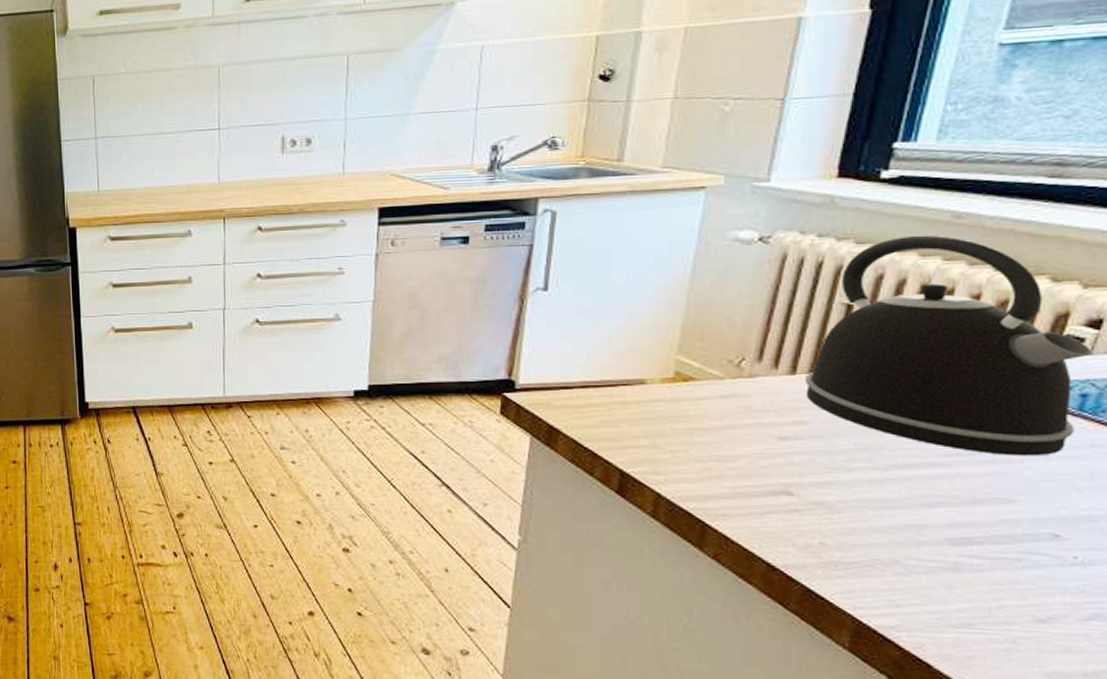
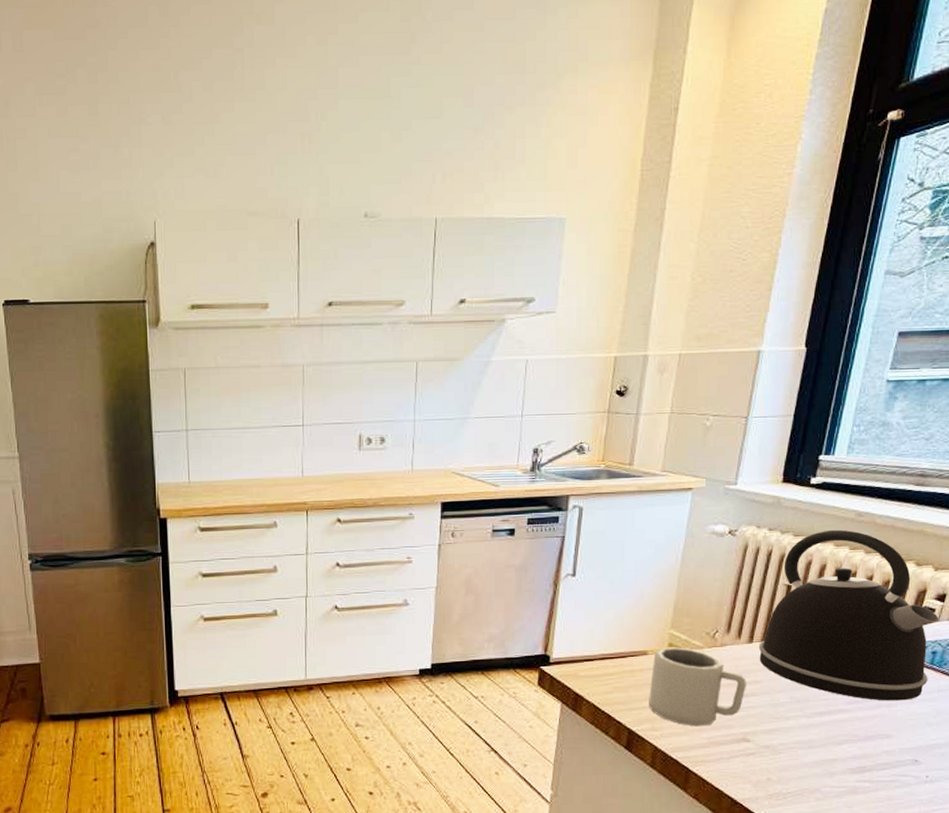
cup: none [648,376,787,473] -> present [649,647,746,727]

